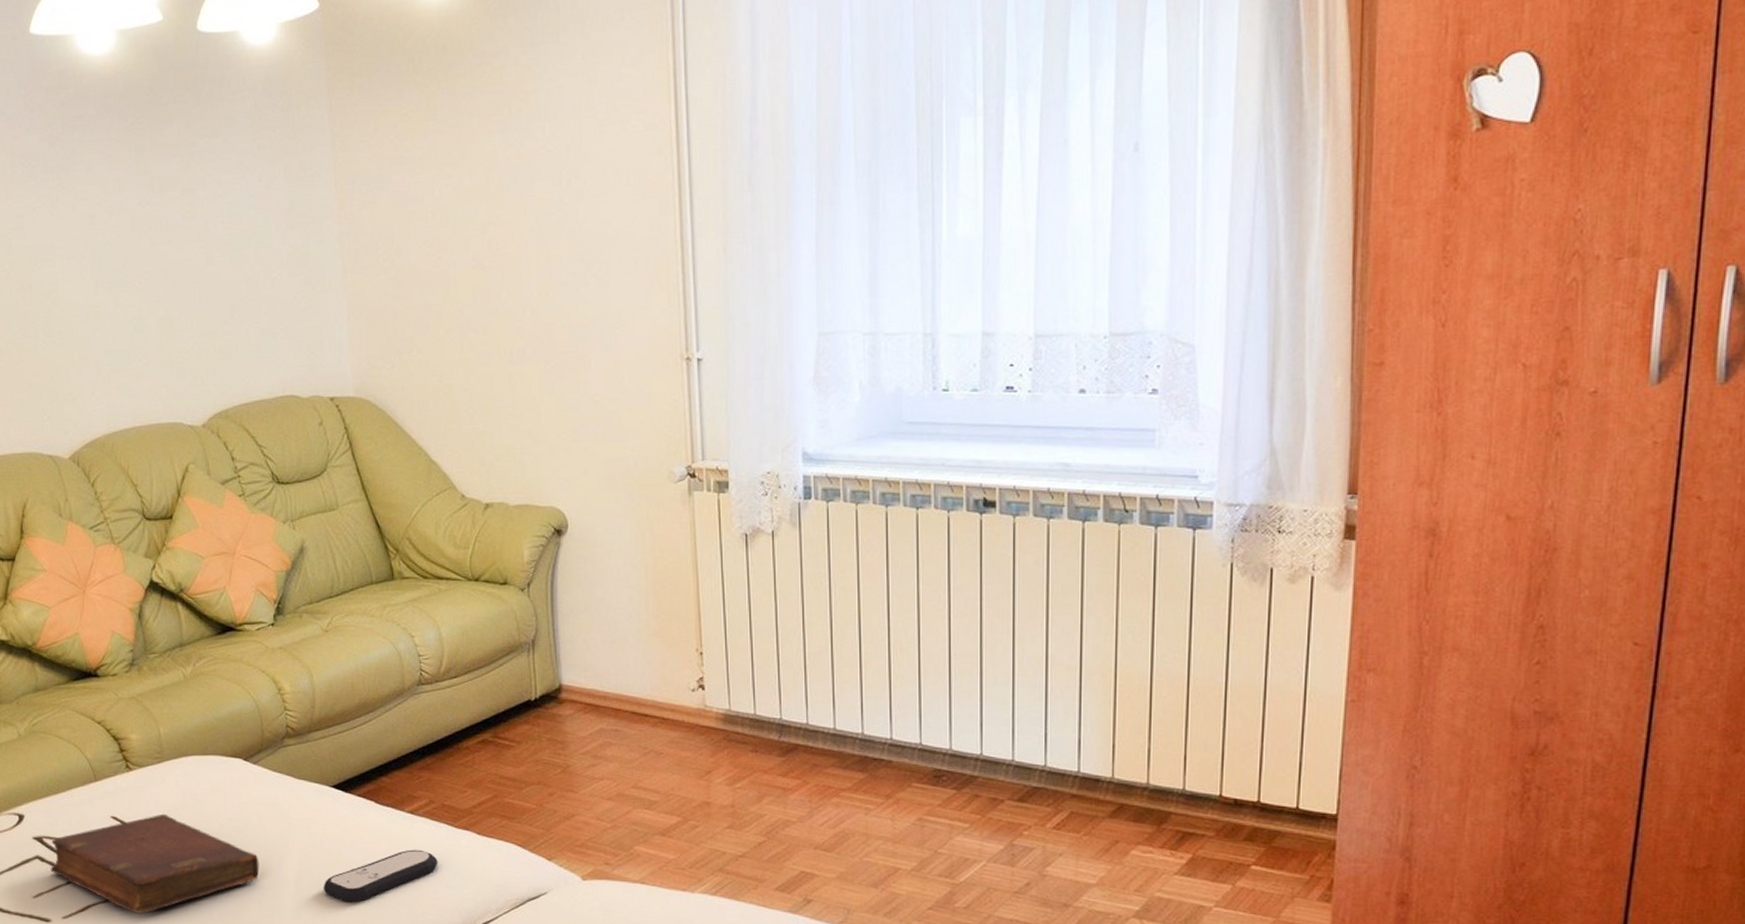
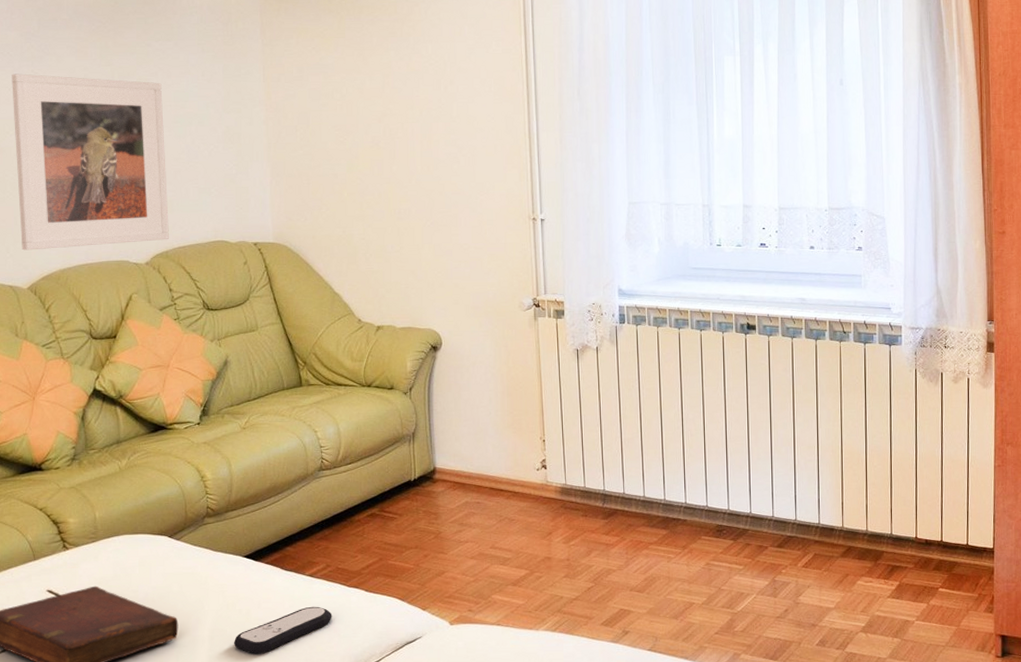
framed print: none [35,189,228,412] -> present [12,73,169,251]

